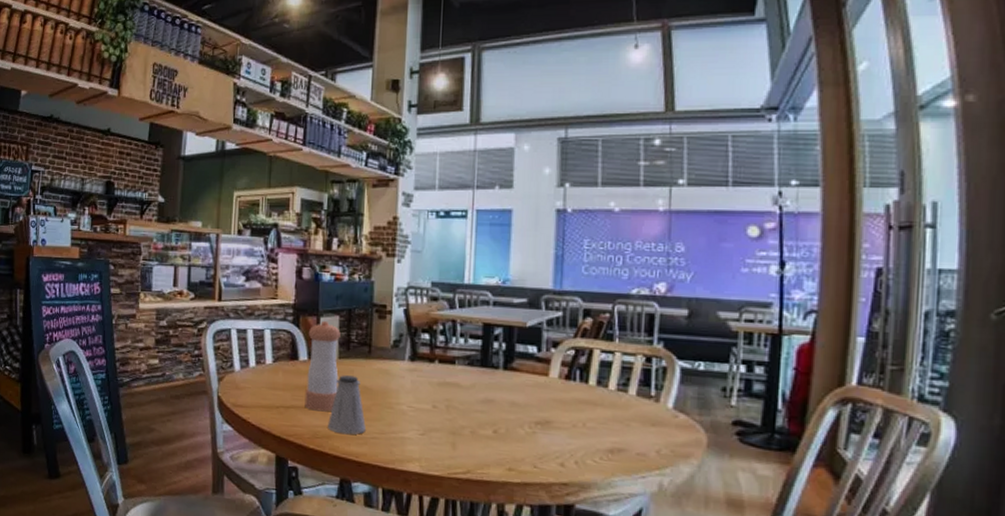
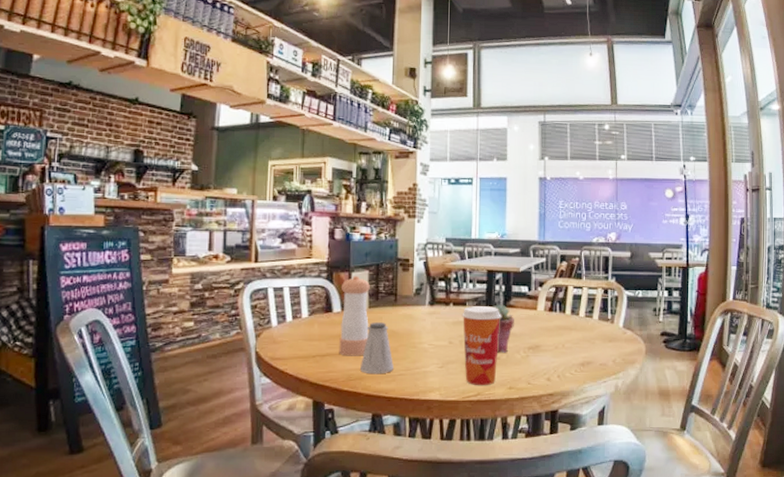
coffee cup: none [449,365,501,463] -> present [462,306,502,386]
potted succulent: none [489,365,518,426] -> present [492,304,514,353]

